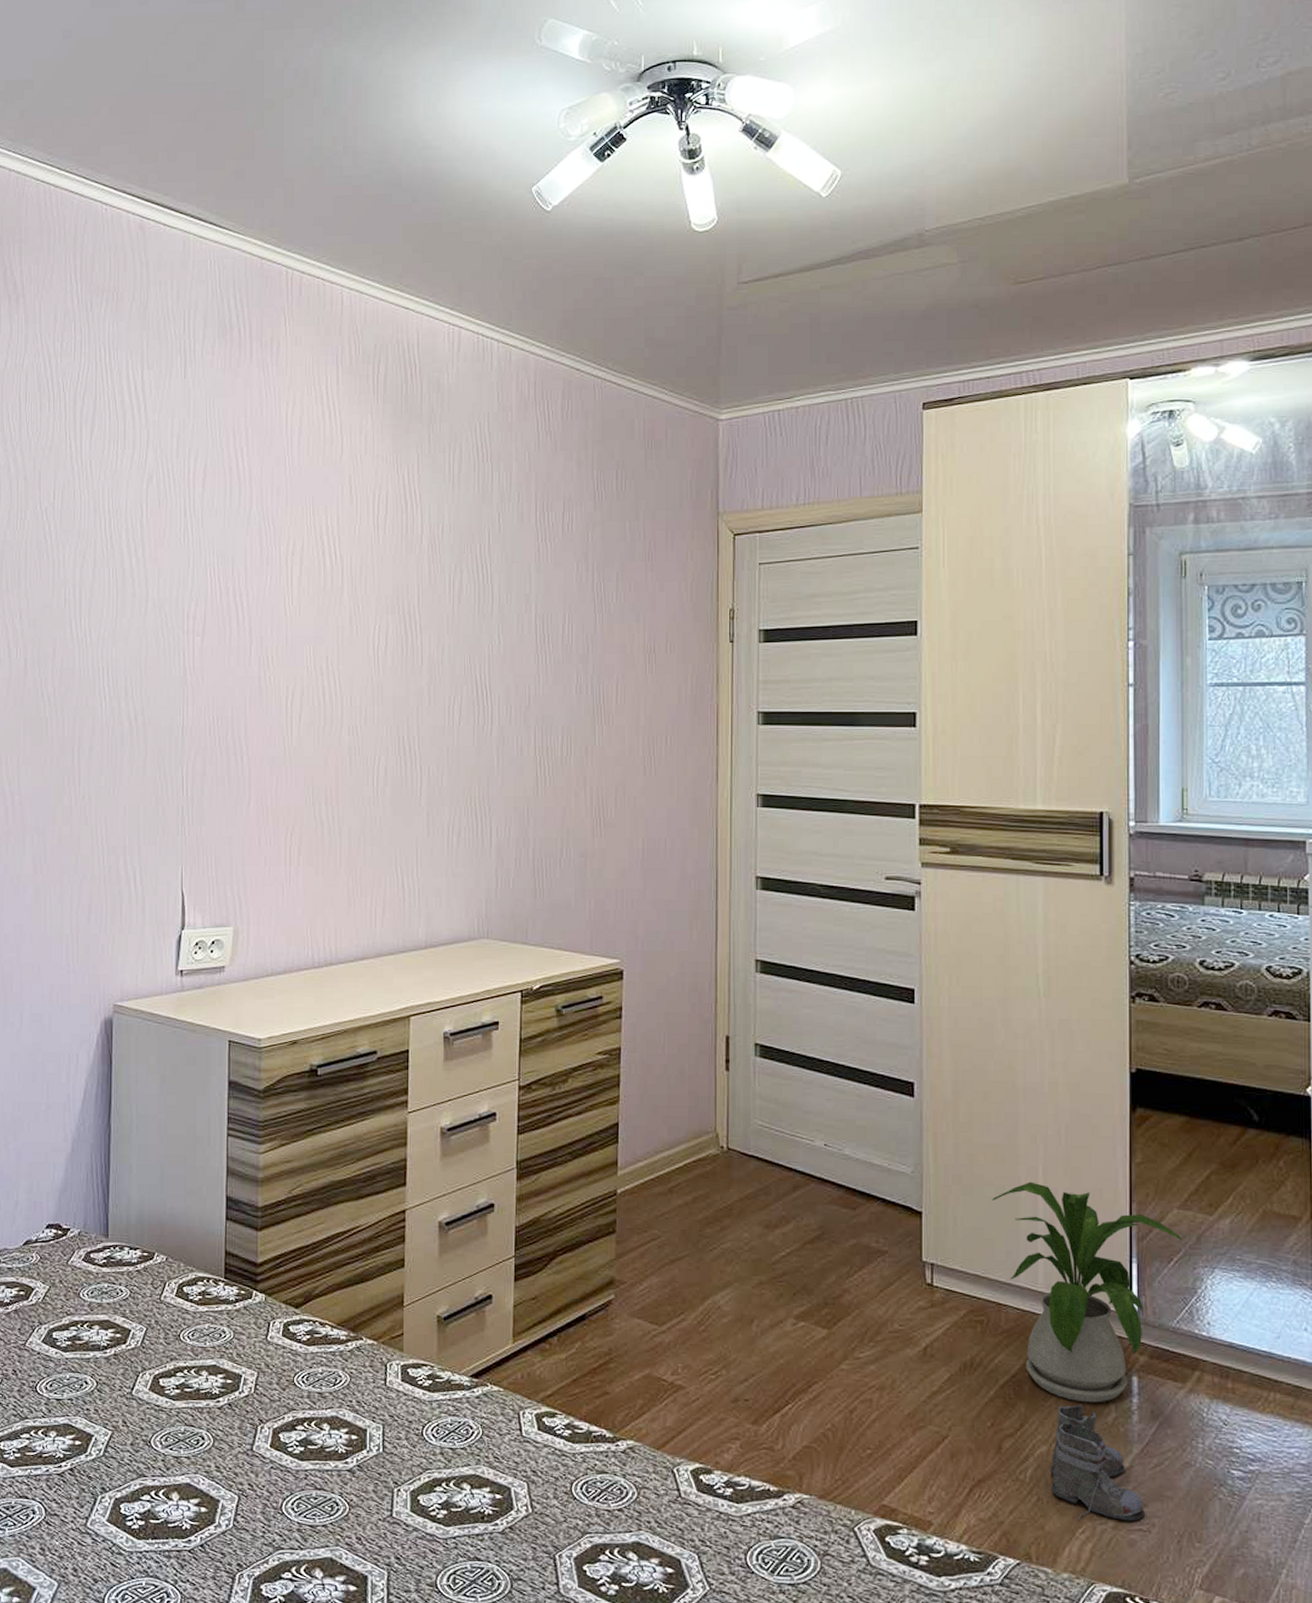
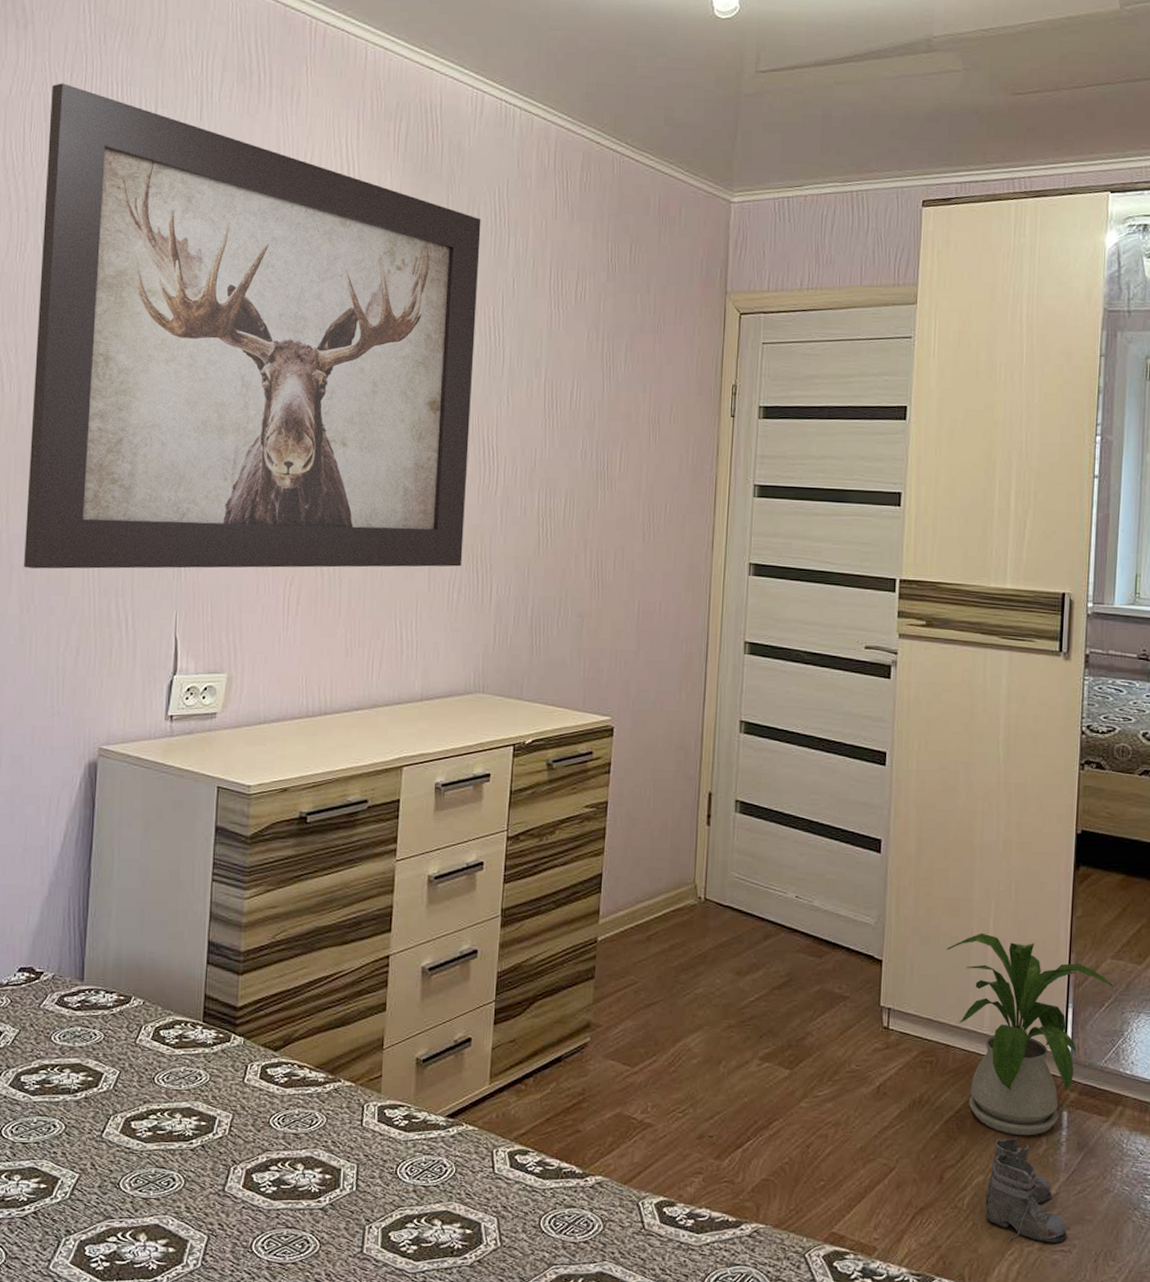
wall art: none [36,353,464,829] -> present [24,83,481,569]

